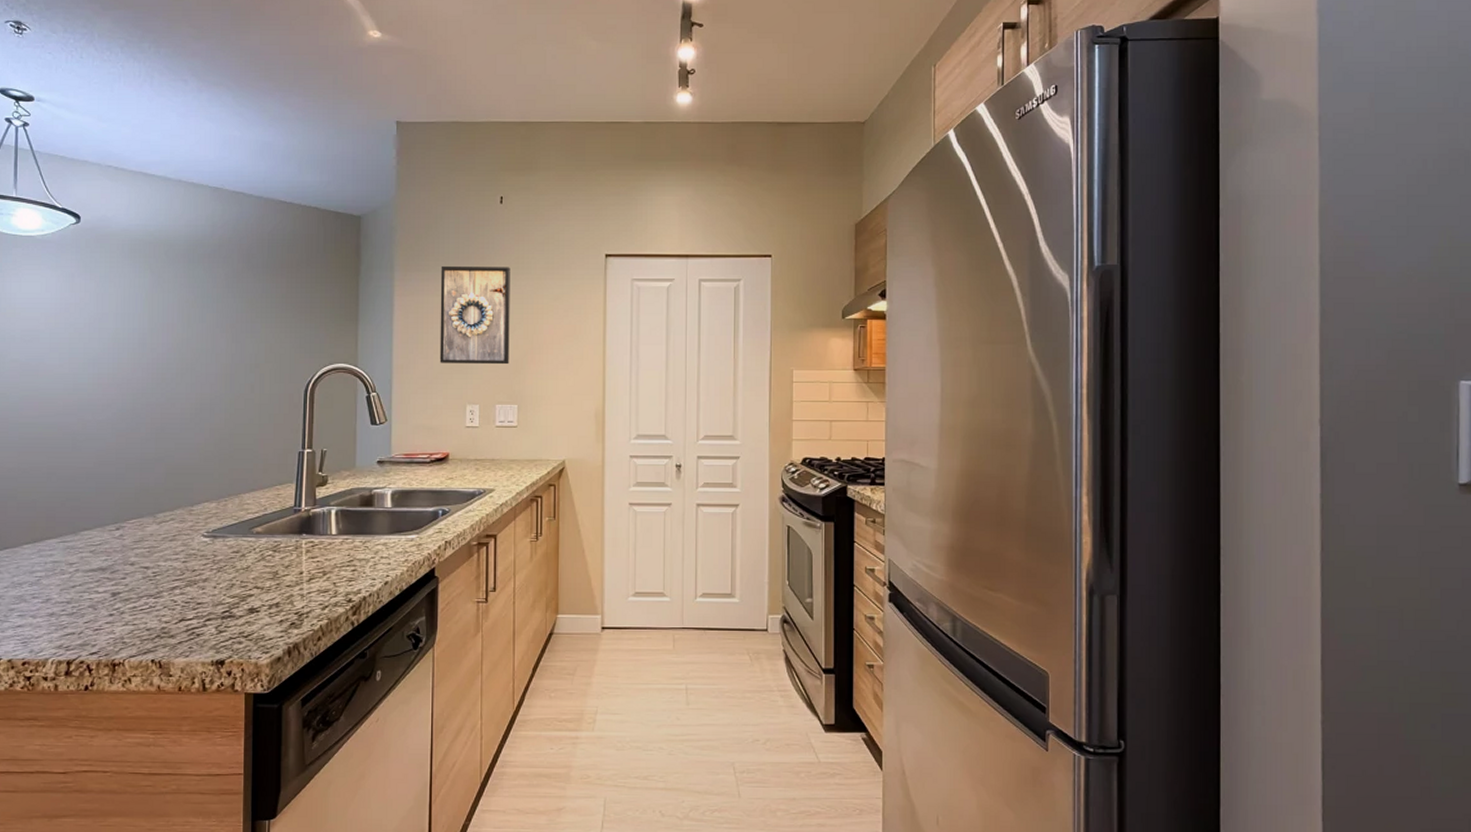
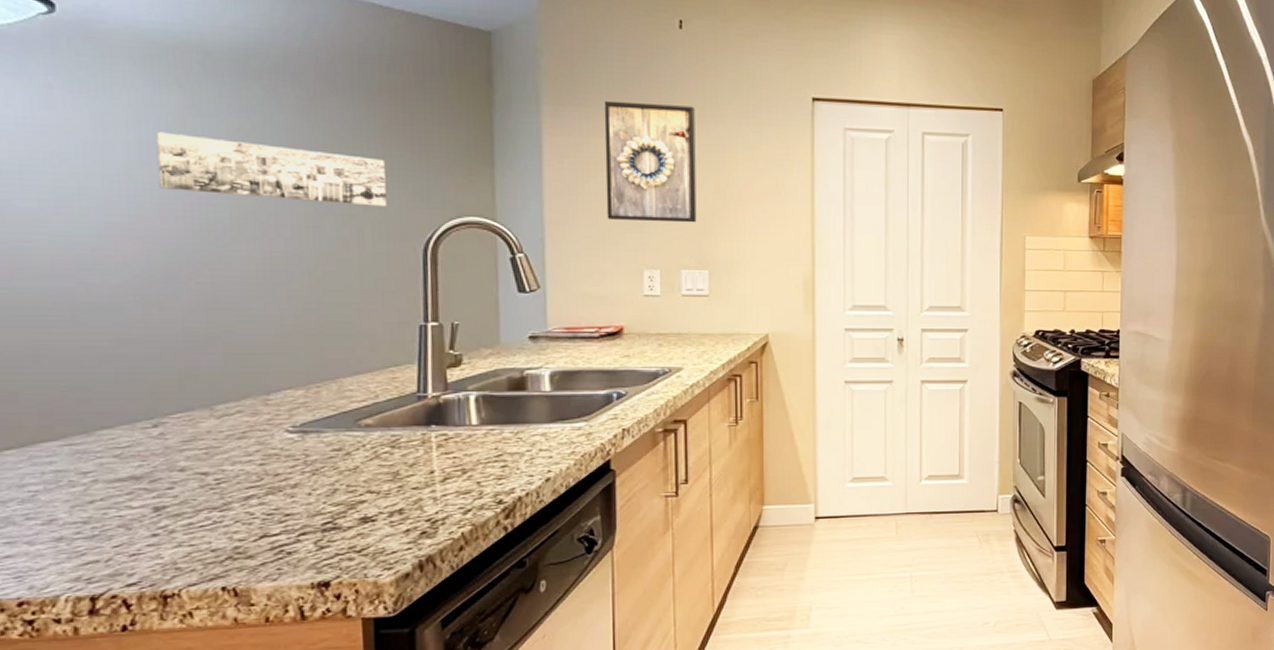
wall art: none [133,305,281,357] -> present [156,132,386,207]

